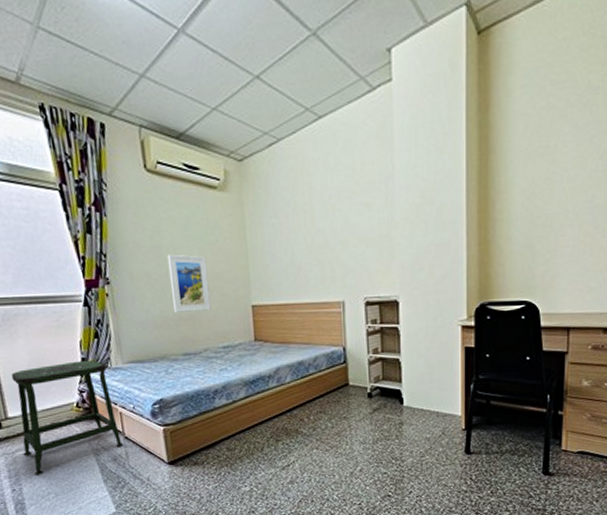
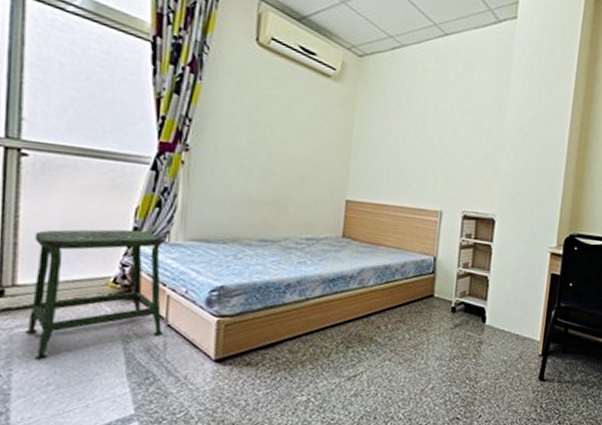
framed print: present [167,254,211,312] -> none [259,132,306,198]

